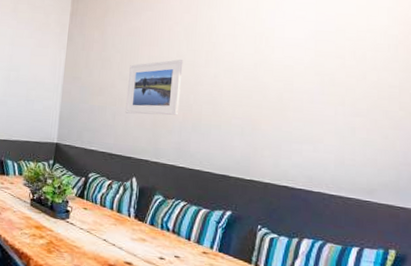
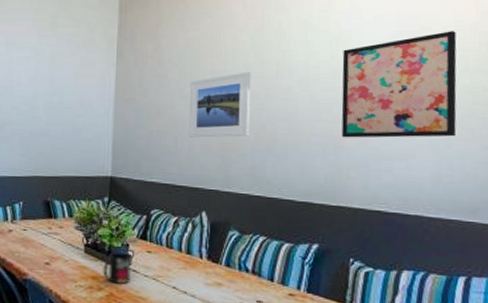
mug: none [45,207,70,235] -> present [103,252,131,284]
wall art: none [259,32,368,126] -> present [341,31,457,138]

